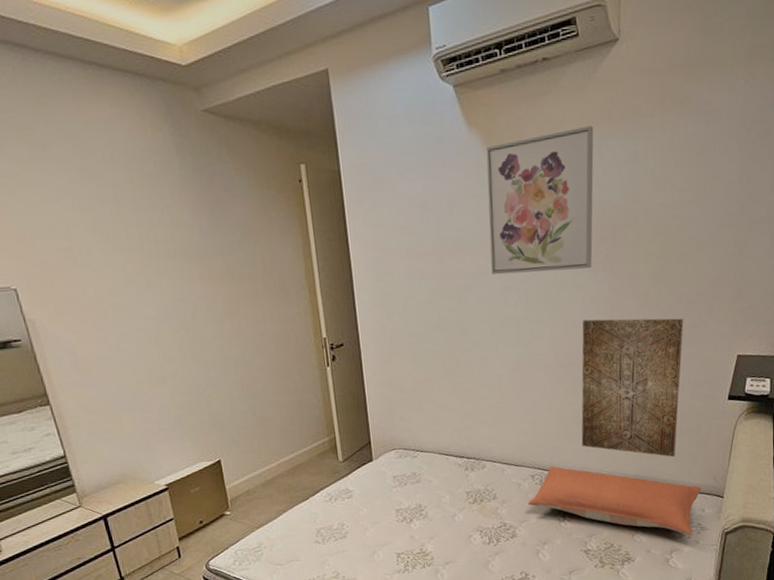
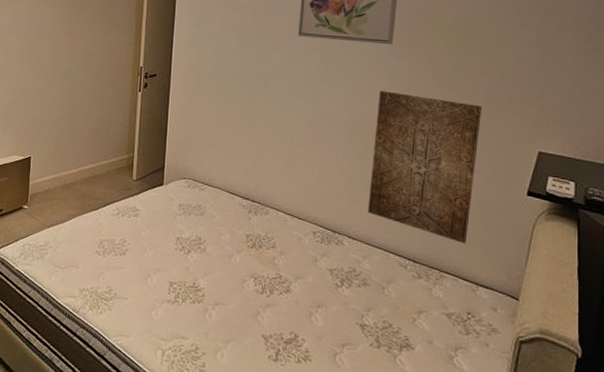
pillow: present [527,466,701,536] -> none [306,226,493,336]

